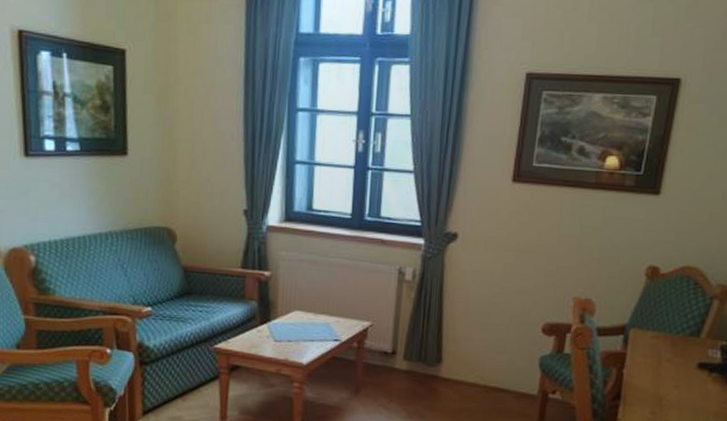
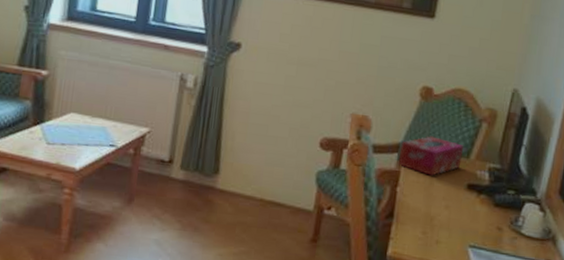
tissue box: none [624,316,694,356] -> present [398,136,464,176]

